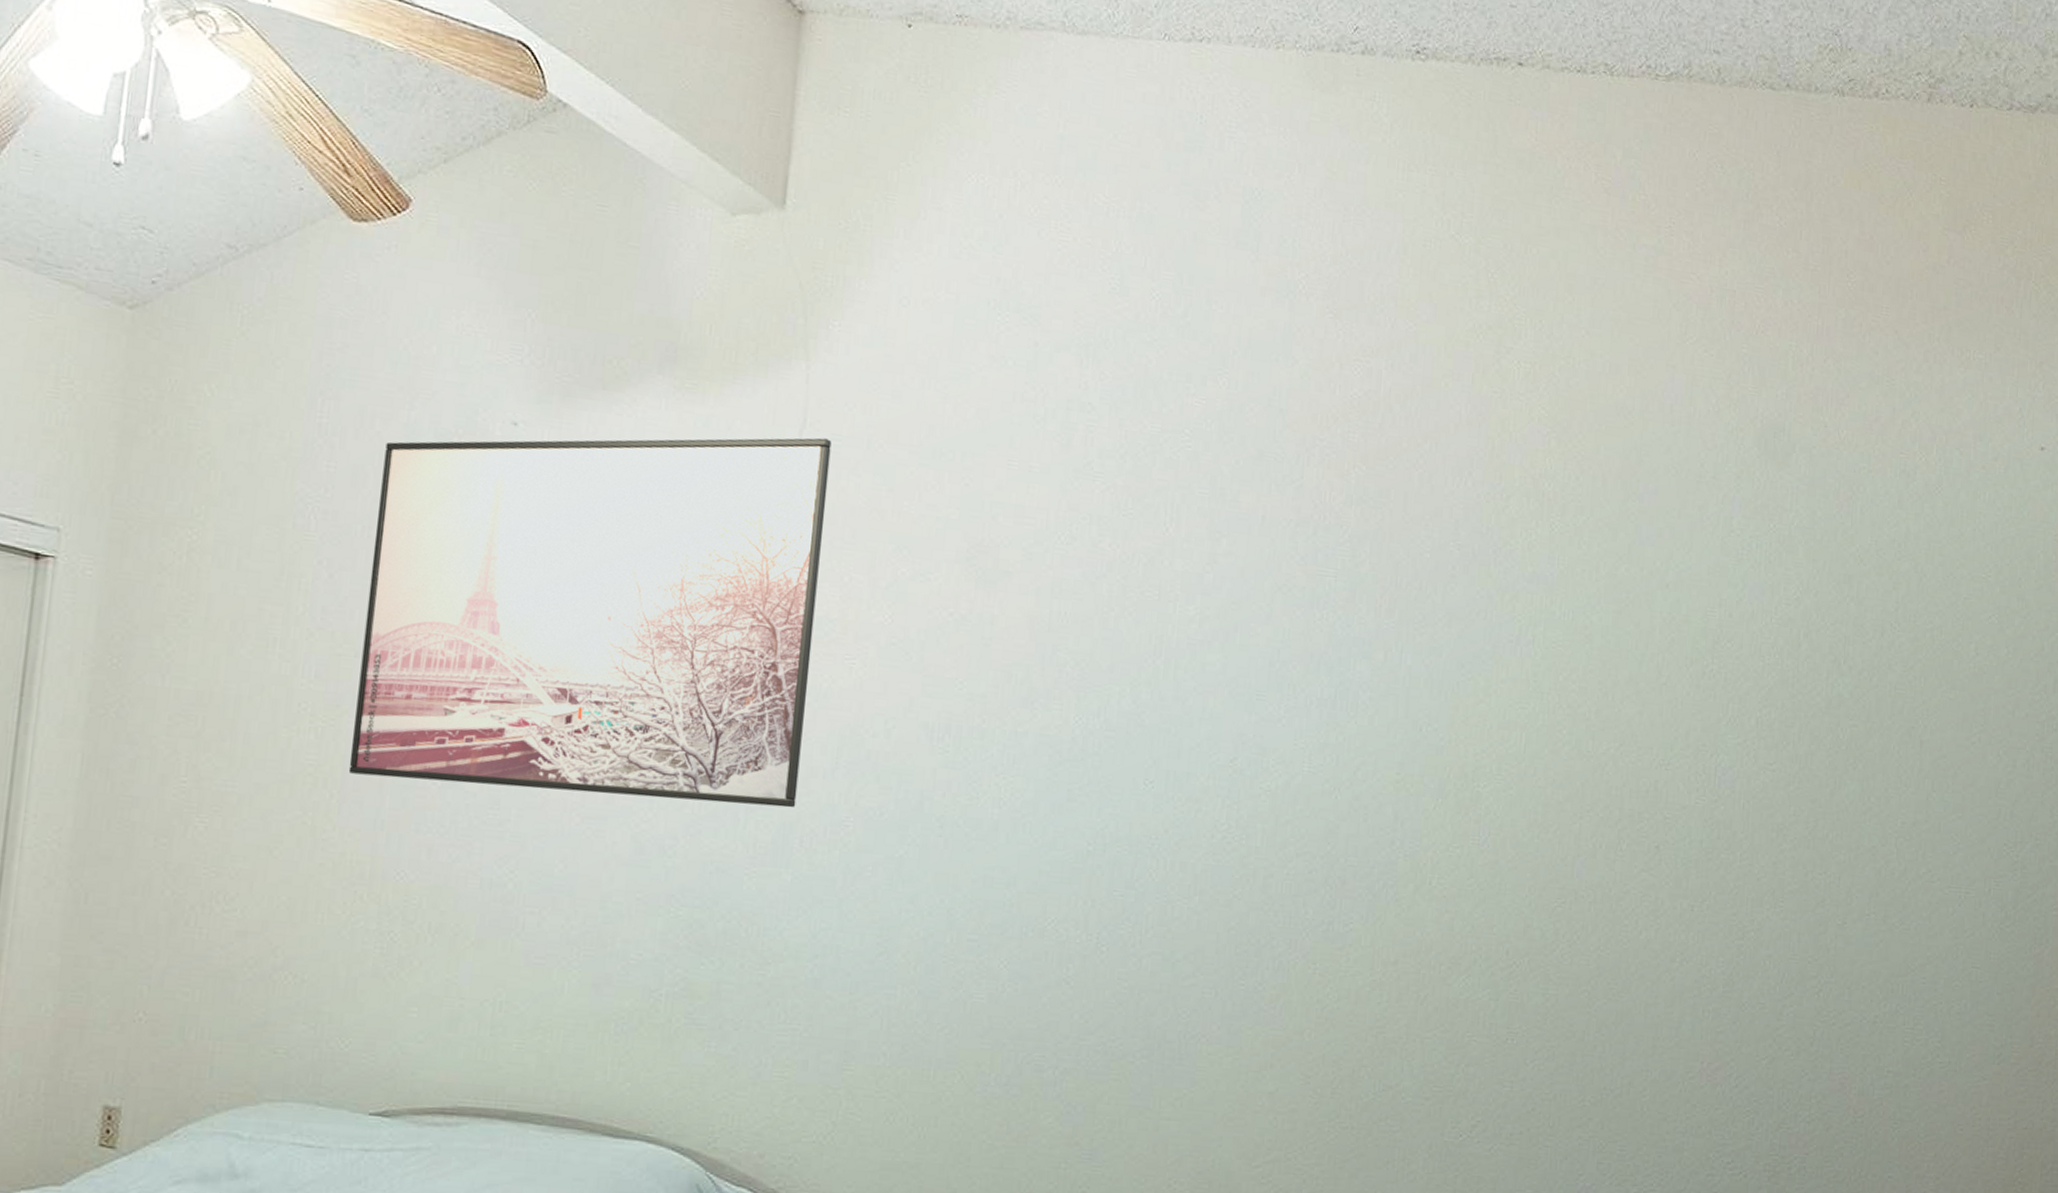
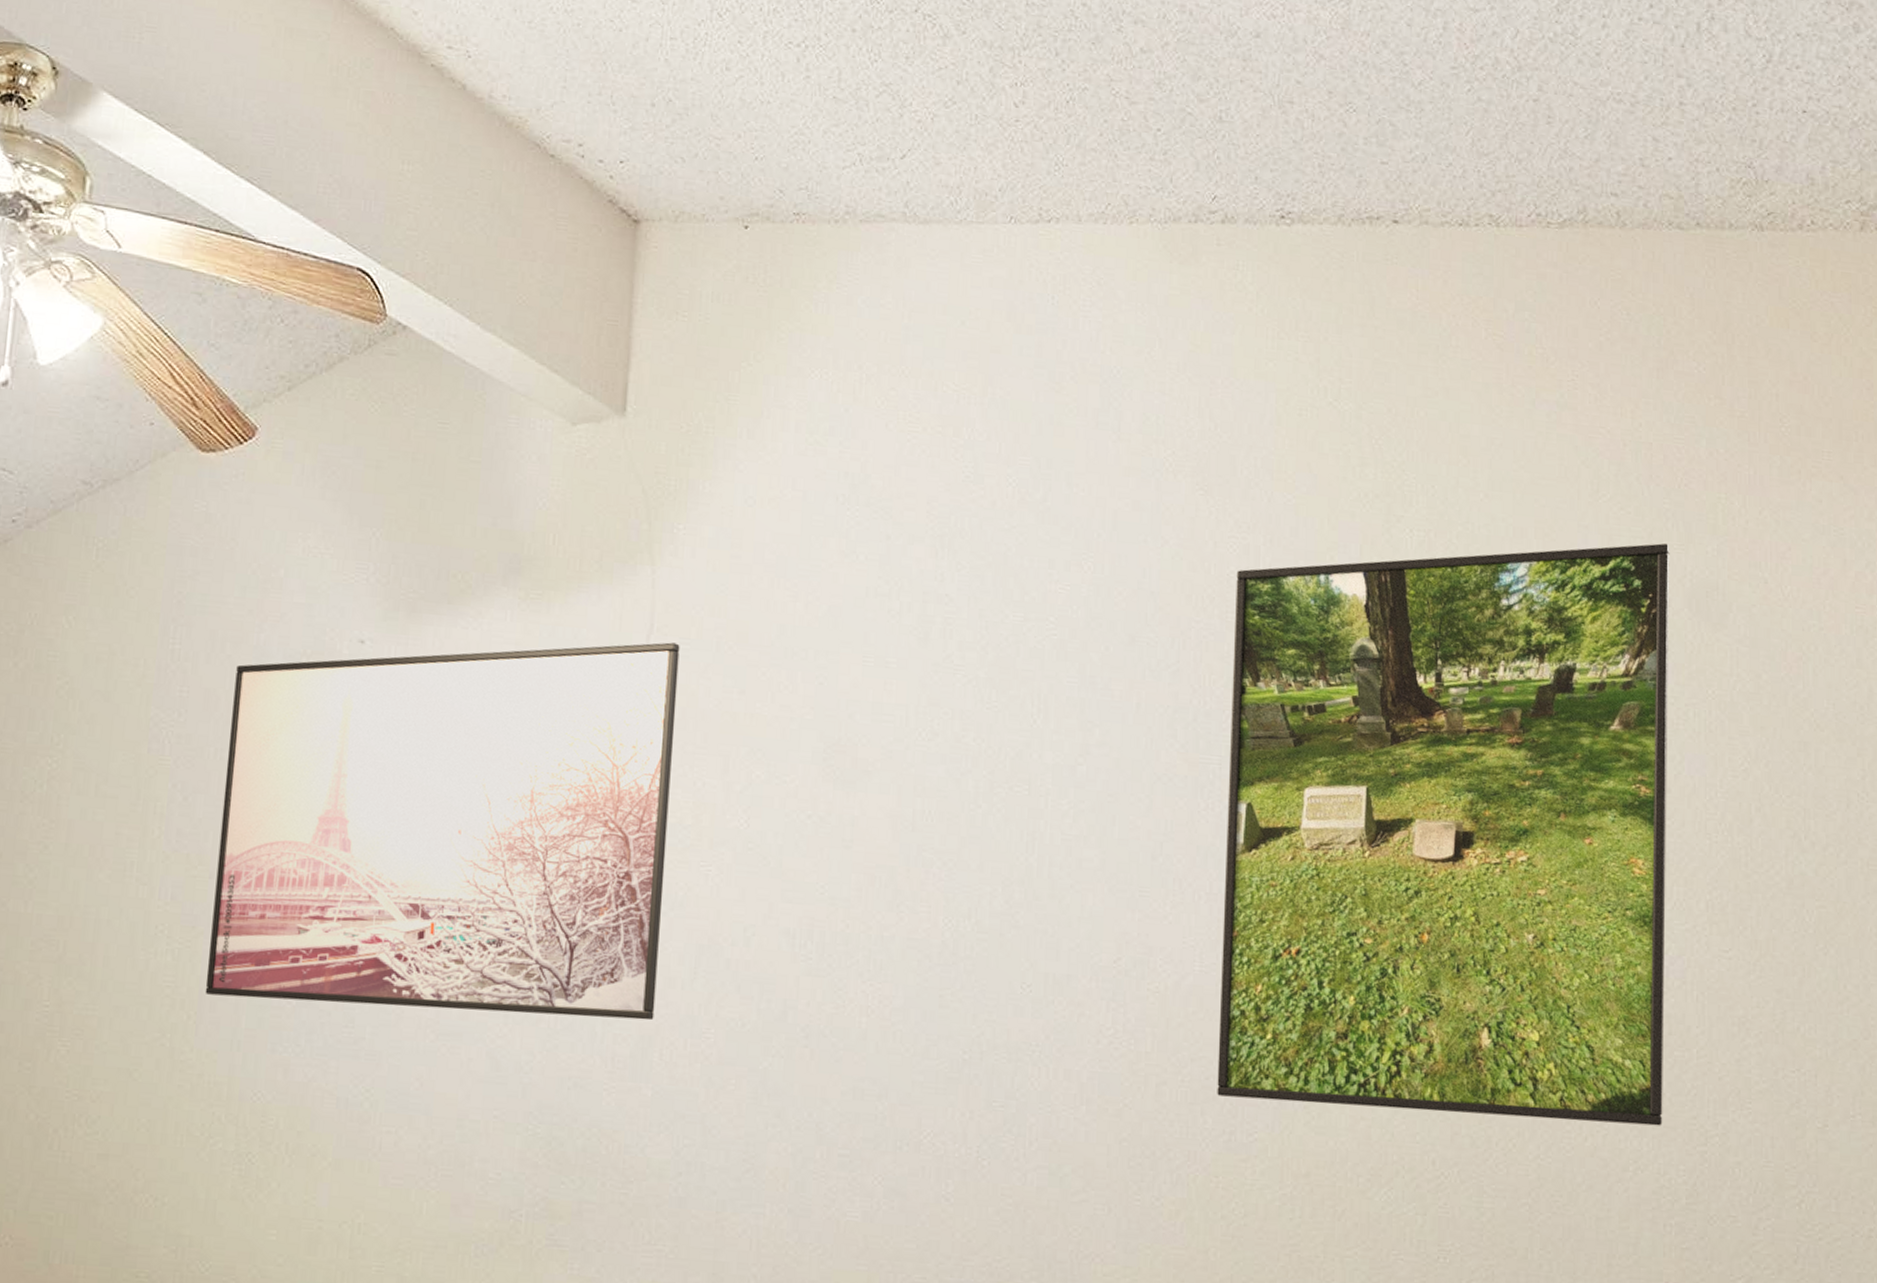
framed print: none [1318,385,1745,922] -> present [1217,543,1670,1126]

